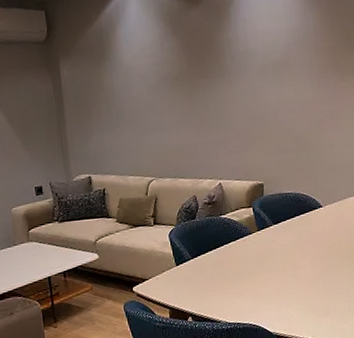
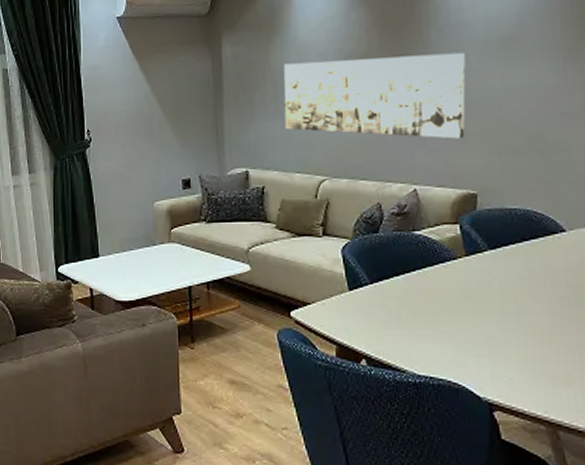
wall art: none [114,74,253,143] -> present [284,52,466,139]

